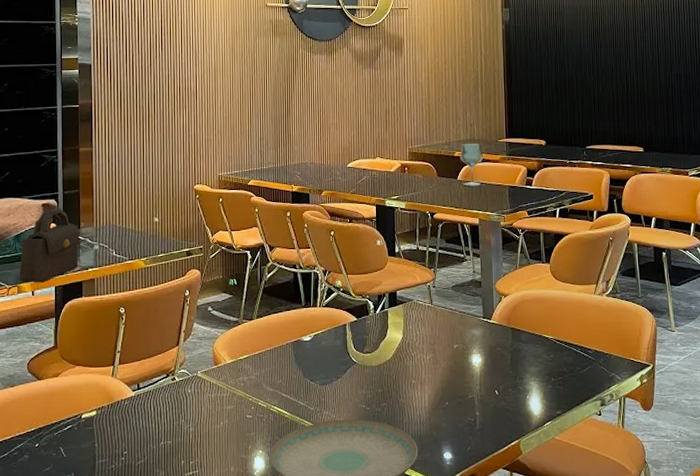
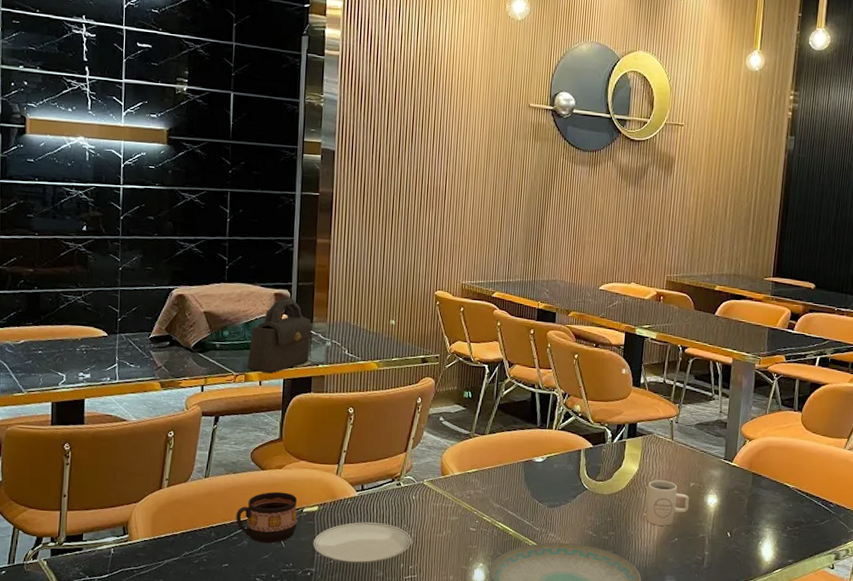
cup: none [16,400,77,456] -> present [236,491,298,544]
plate: none [93,421,190,466] -> present [313,522,411,564]
mug: none [413,345,456,392] -> present [645,480,690,526]
wine glass: present [460,143,483,186] -> none [720,277,746,324]

